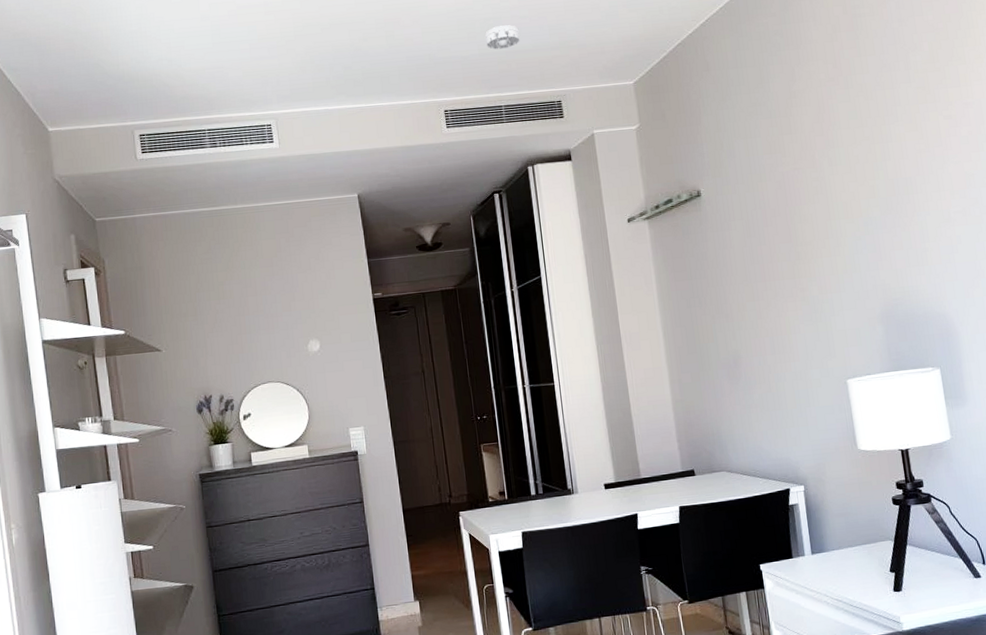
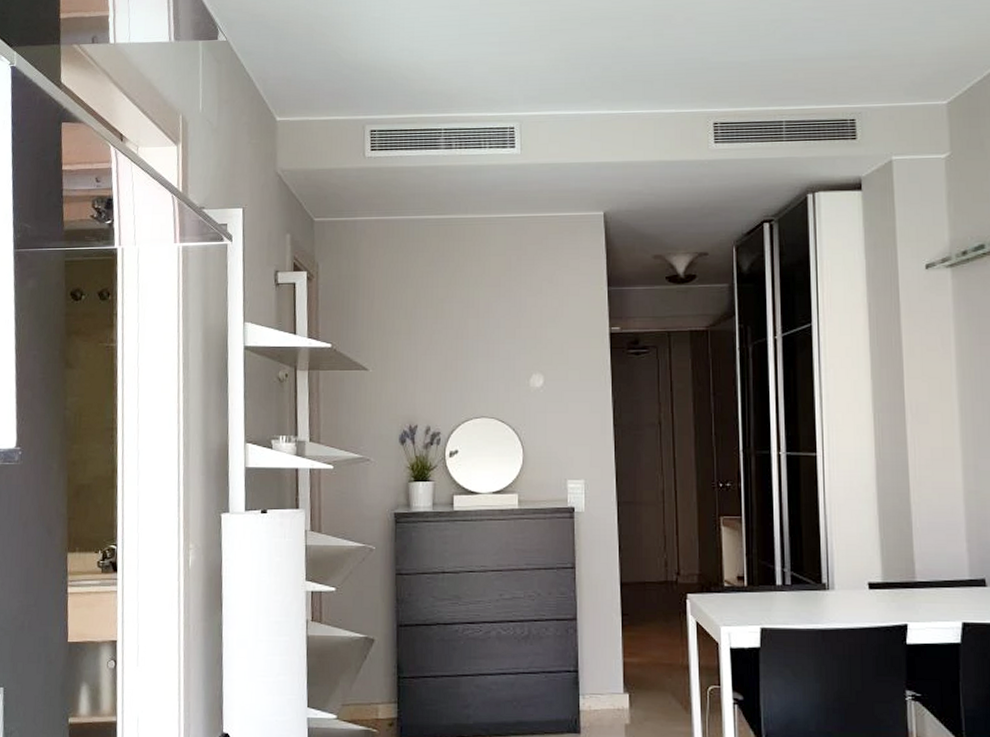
smoke detector: present [485,25,520,50] -> none [770,28,811,56]

